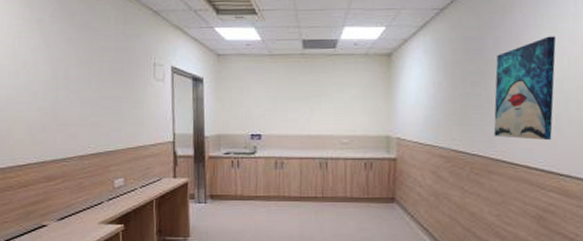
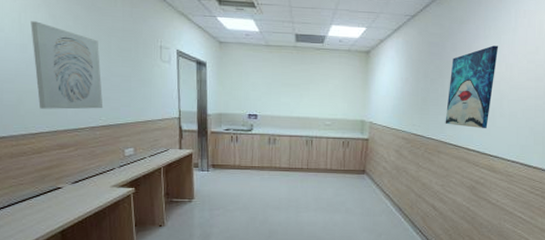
wall art: none [24,46,93,138] -> present [31,21,103,110]

